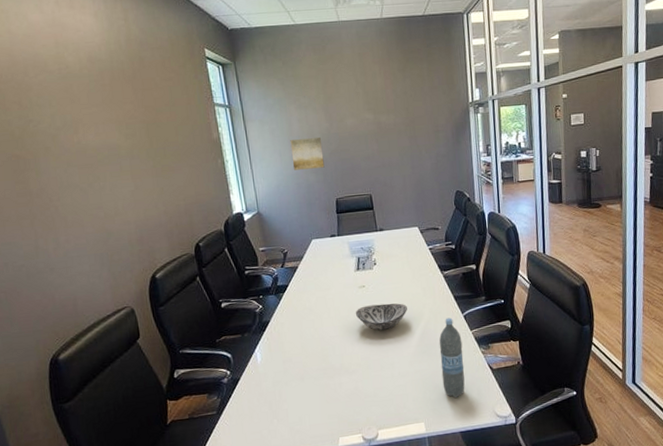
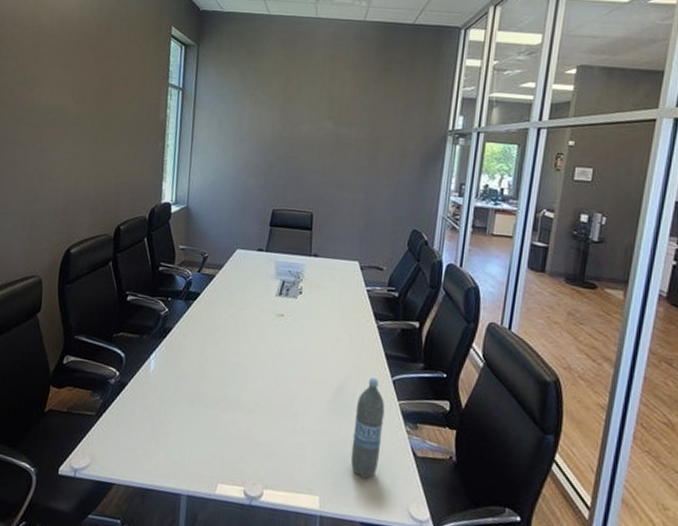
wall art: present [290,137,325,170] -> none [234,136,272,173]
decorative bowl: present [355,303,407,330] -> none [266,338,327,373]

